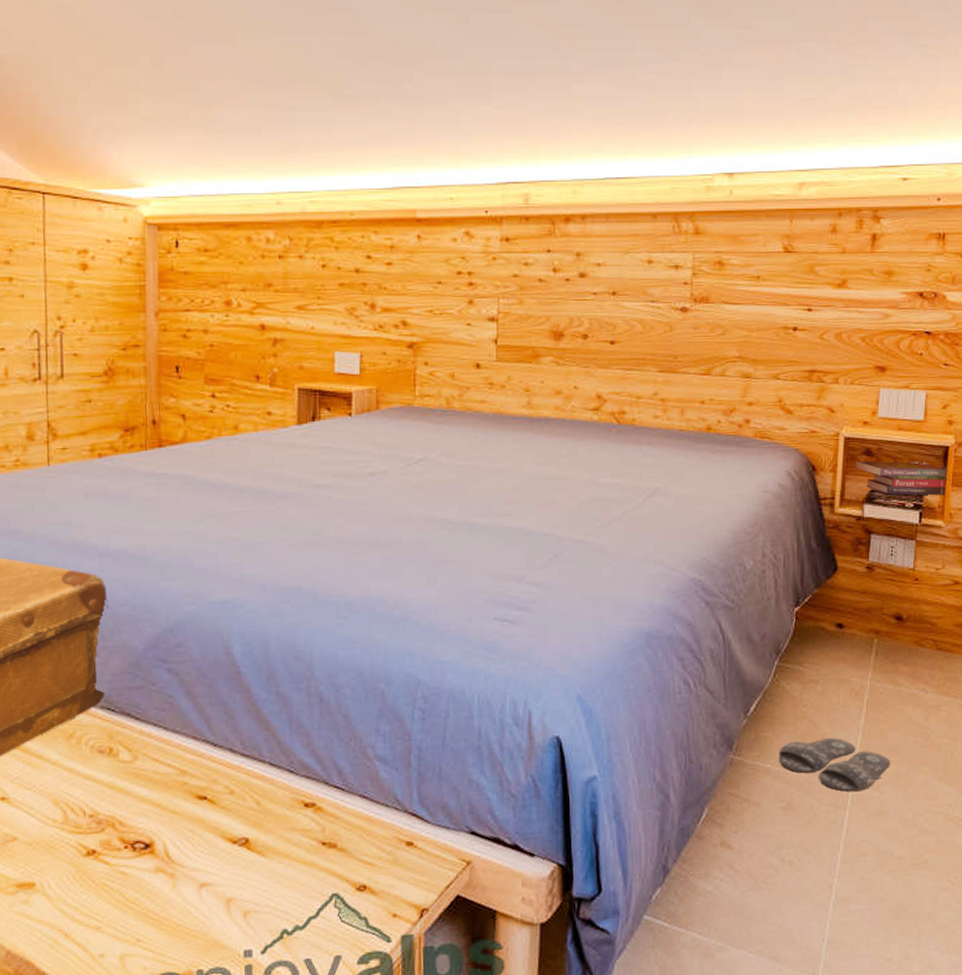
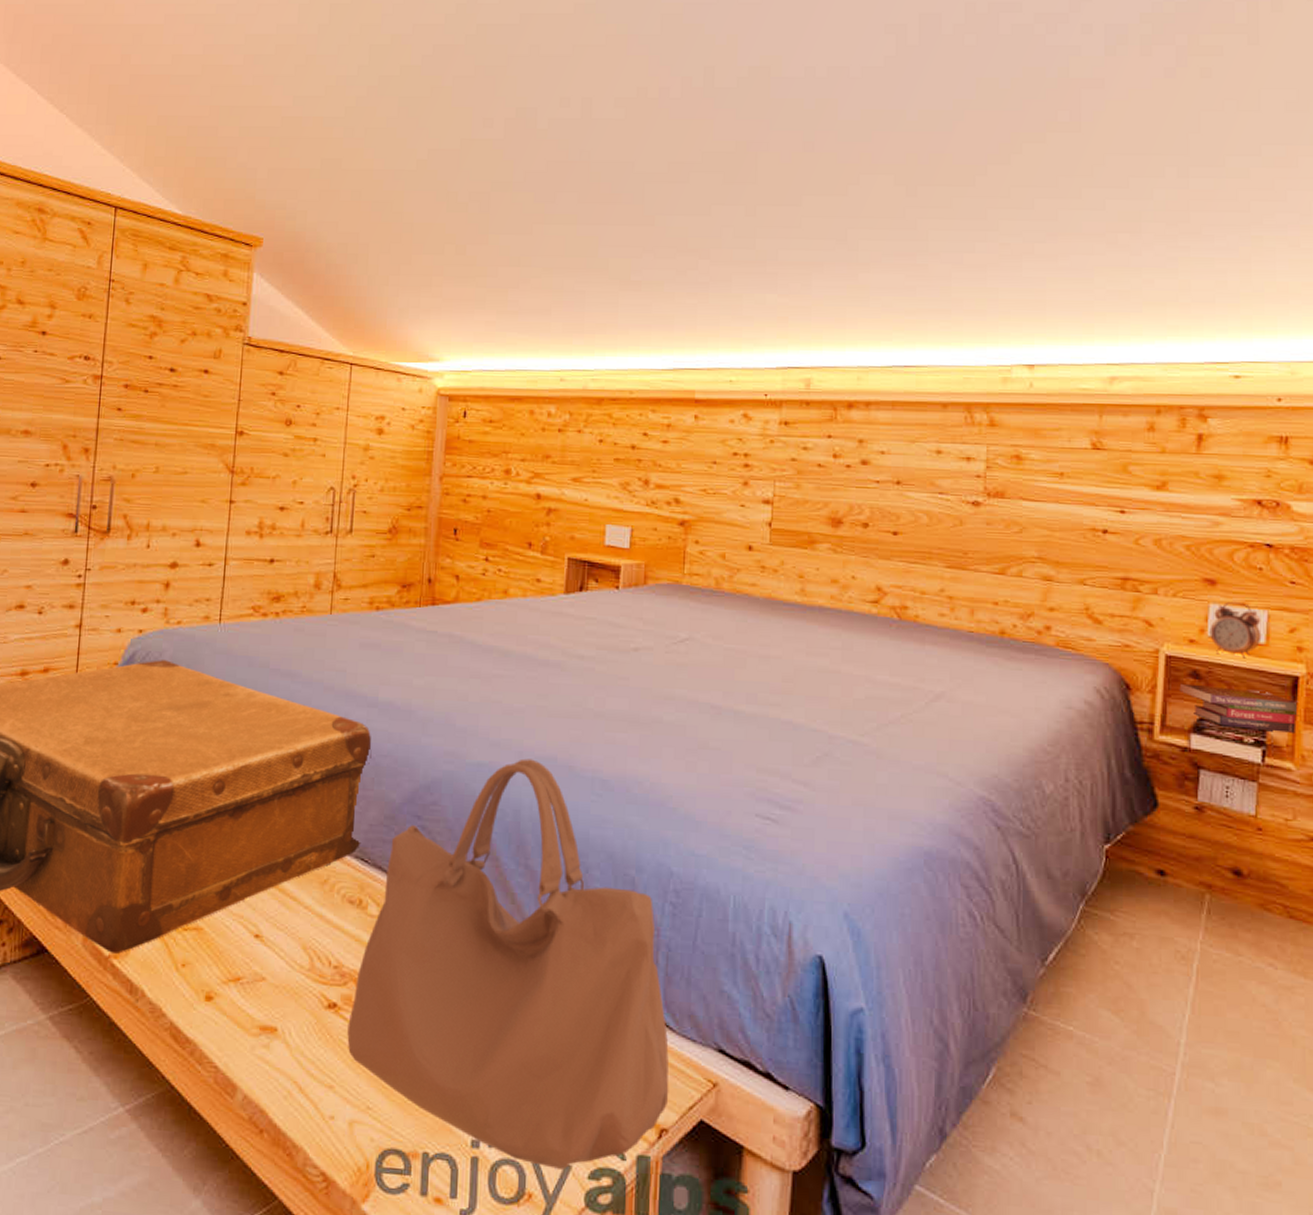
handbag: none [109,591,428,962] -> present [347,758,669,1170]
slippers: present [779,737,890,792] -> none [1084,1003,1229,1079]
alarm clock: none [880,384,921,435] -> present [1210,601,1262,659]

